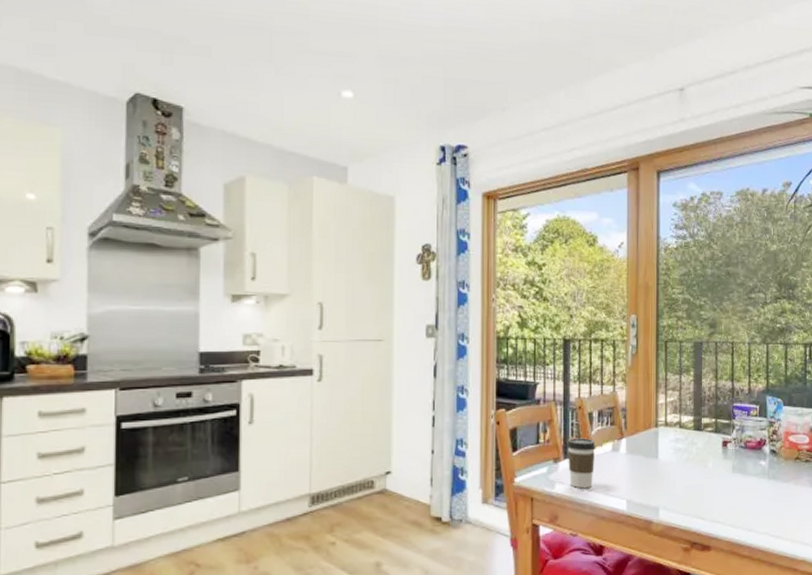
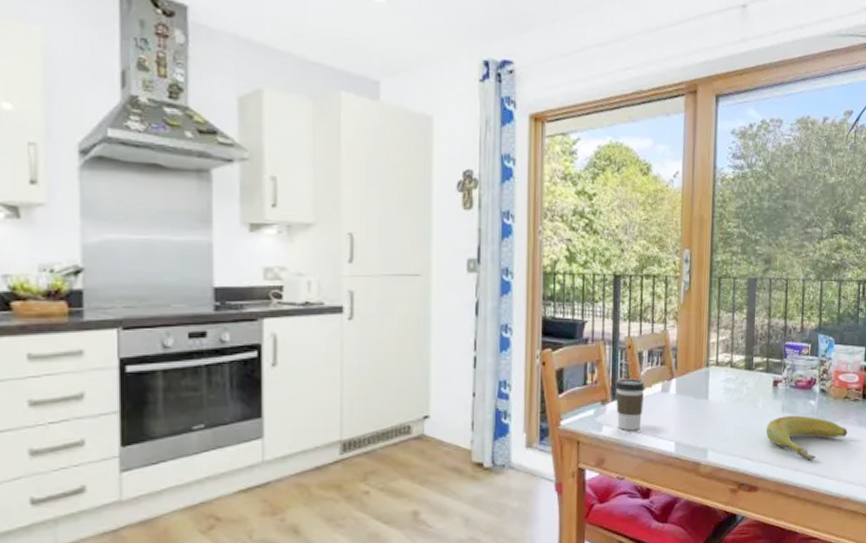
banana: none [717,475,801,521] -> present [766,415,848,461]

